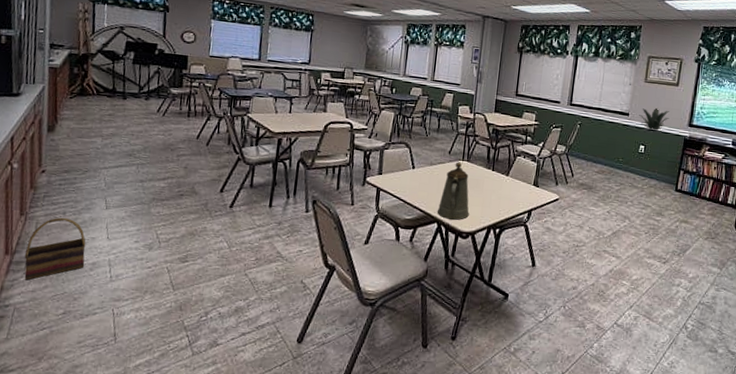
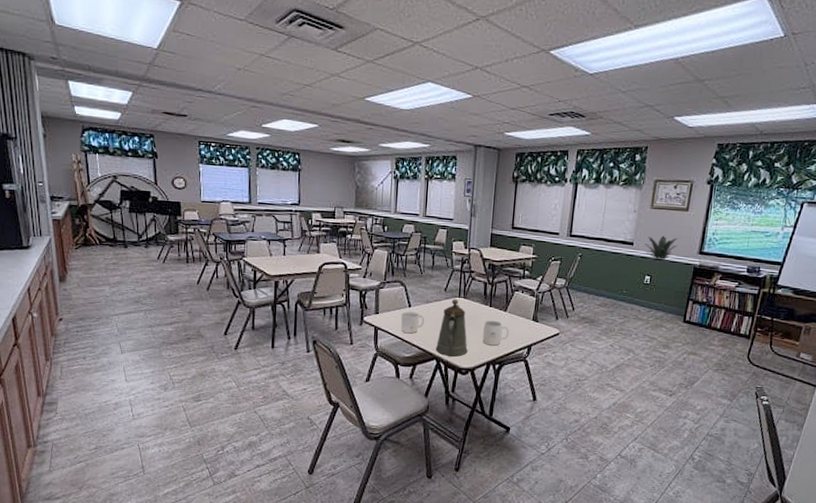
woven basket: present [24,217,86,281] -> none [54,362,109,419]
mug: none [403,173,427,196] -> present [400,311,424,334]
mug: none [484,184,511,210] -> present [482,320,509,346]

